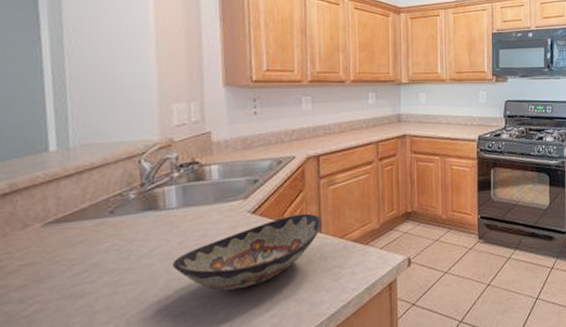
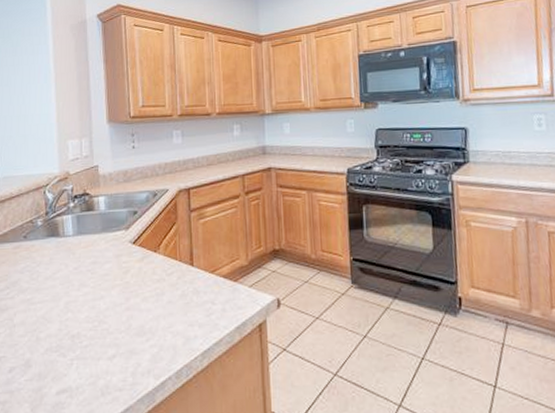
decorative bowl: present [171,213,322,291] -> none [69,246,193,317]

